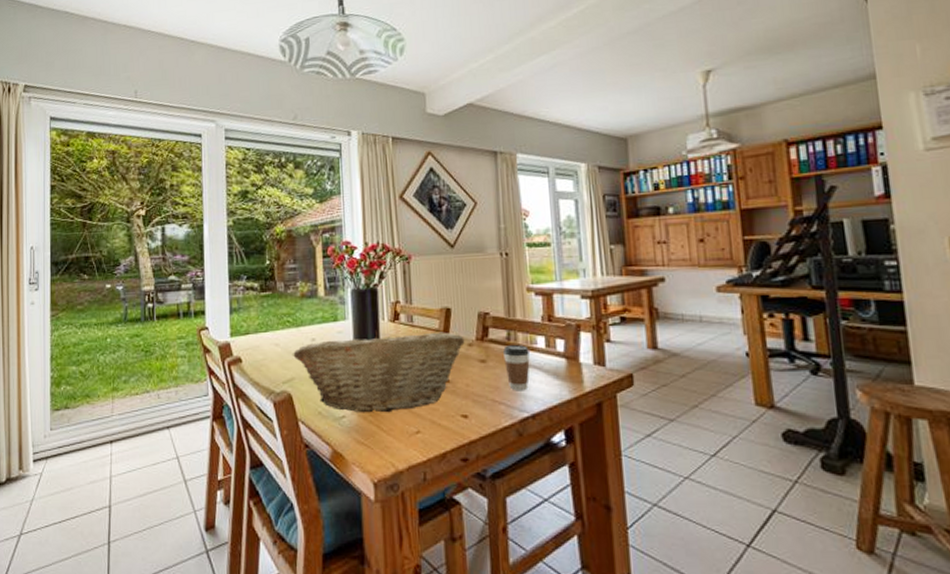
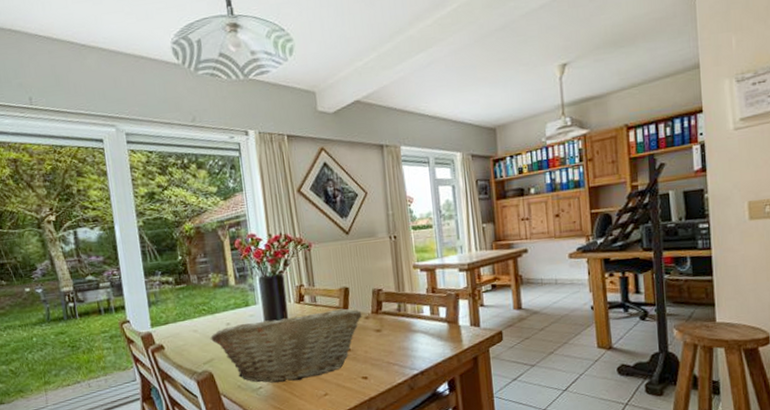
coffee cup: present [502,345,530,391] -> none [394,314,418,353]

